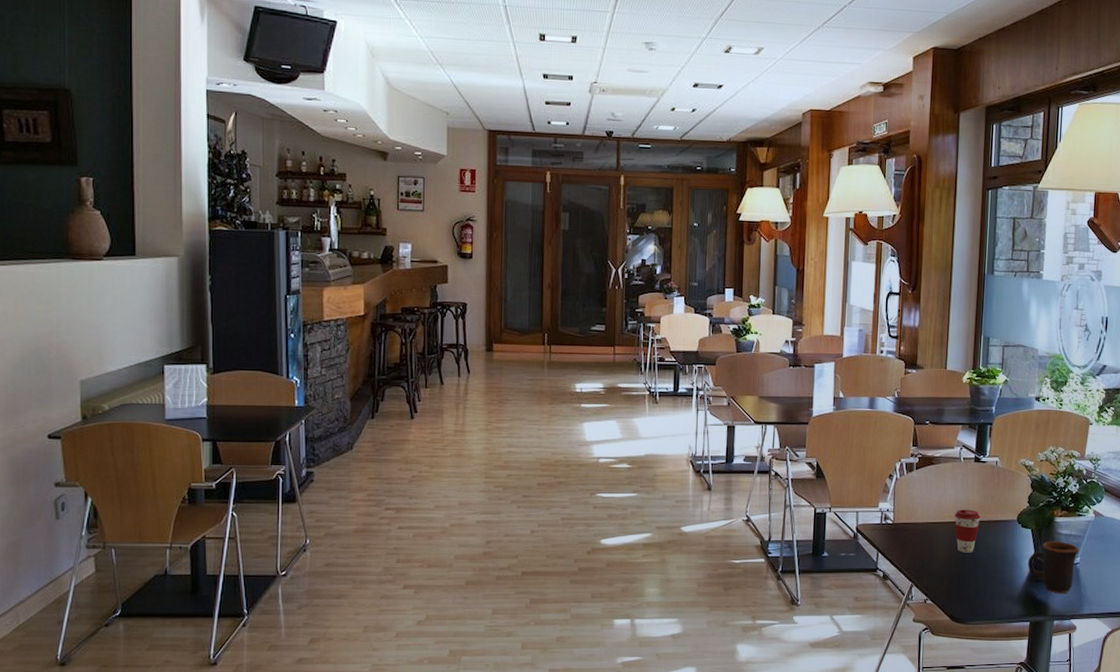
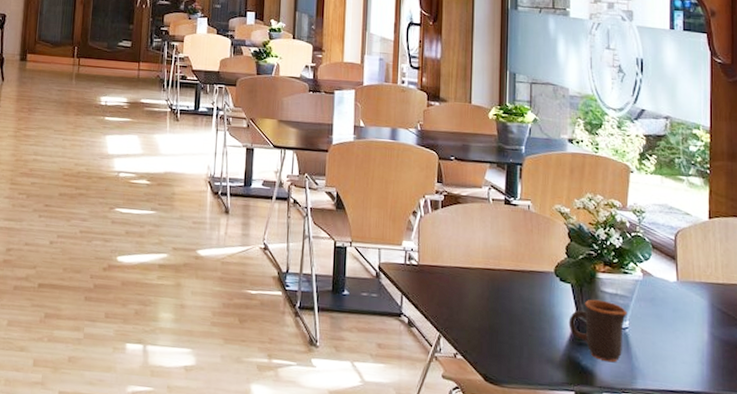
coffee cup: present [954,509,981,553] -> none [485,255,513,305]

